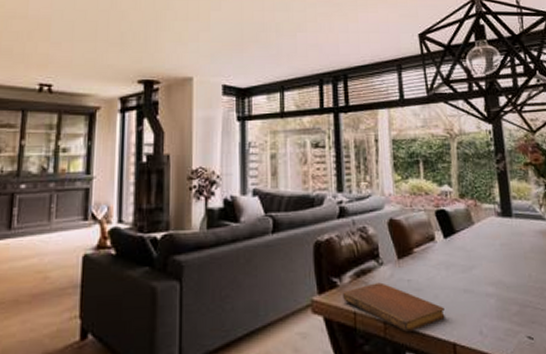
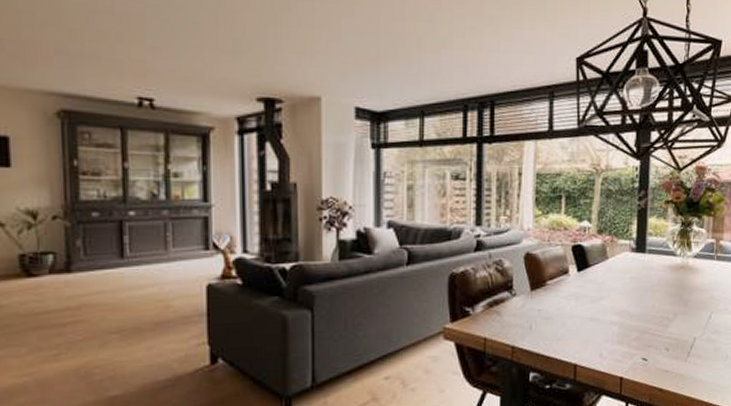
notebook: present [343,282,445,333] -> none [475,312,570,356]

